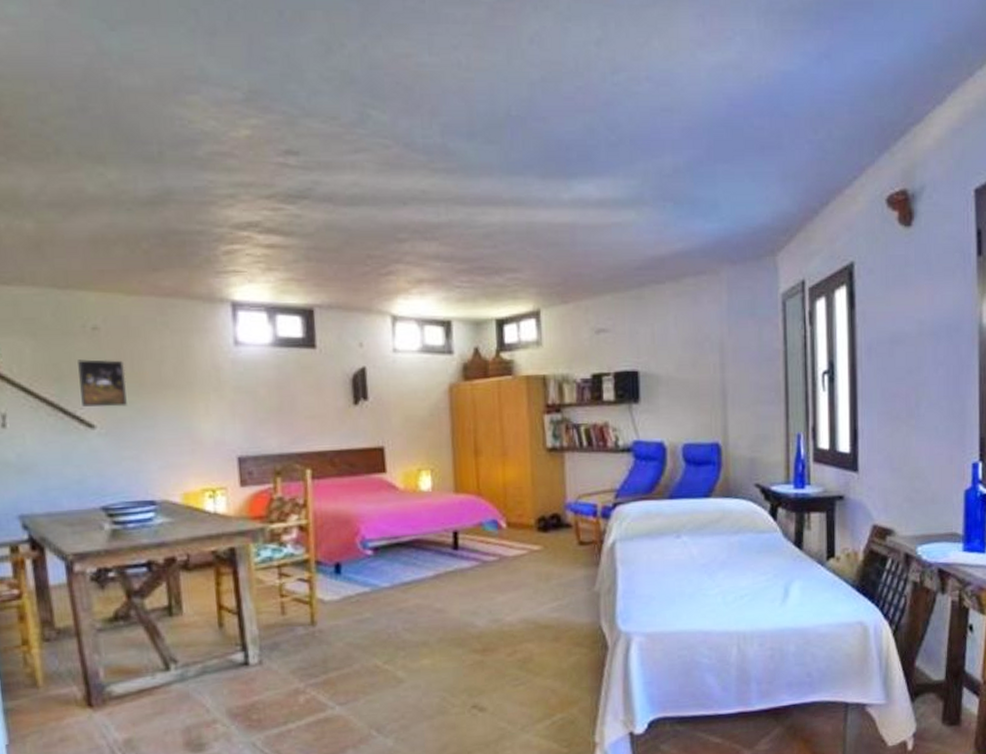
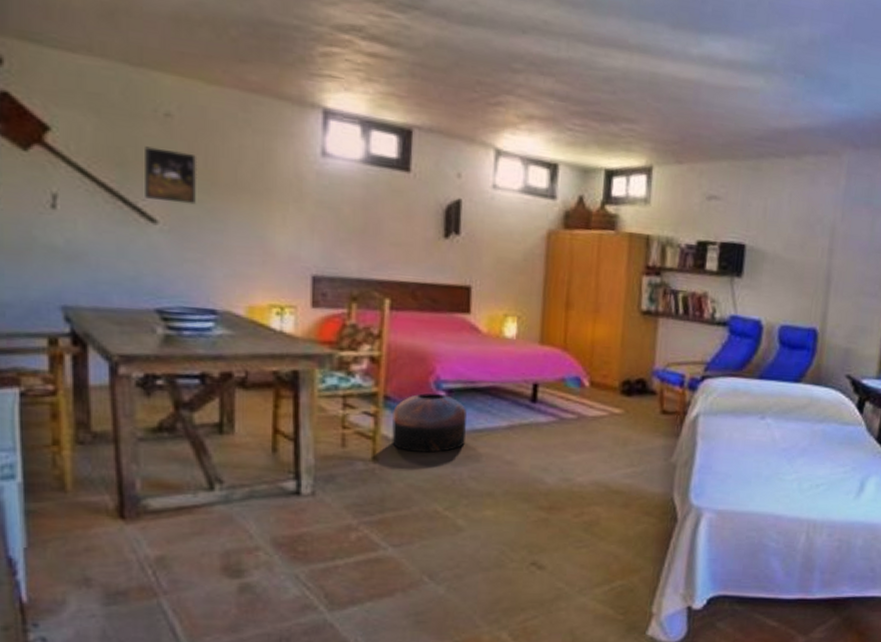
pouf: none [325,553,396,612] -> present [392,393,467,453]

